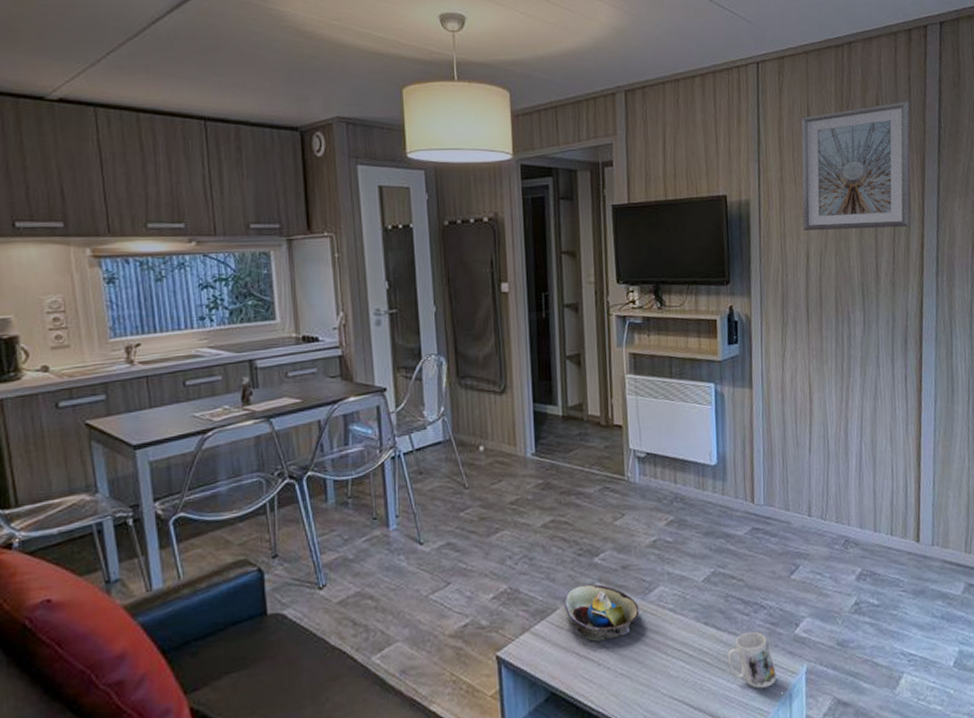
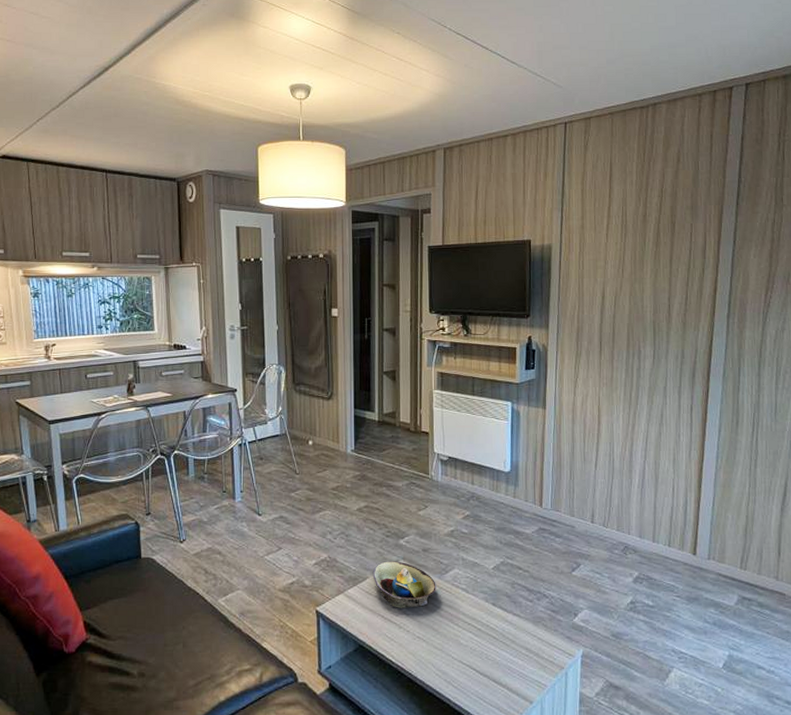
mug: present [728,631,777,689] -> none [512,615,555,664]
picture frame: present [801,100,911,231] -> none [599,157,711,274]

